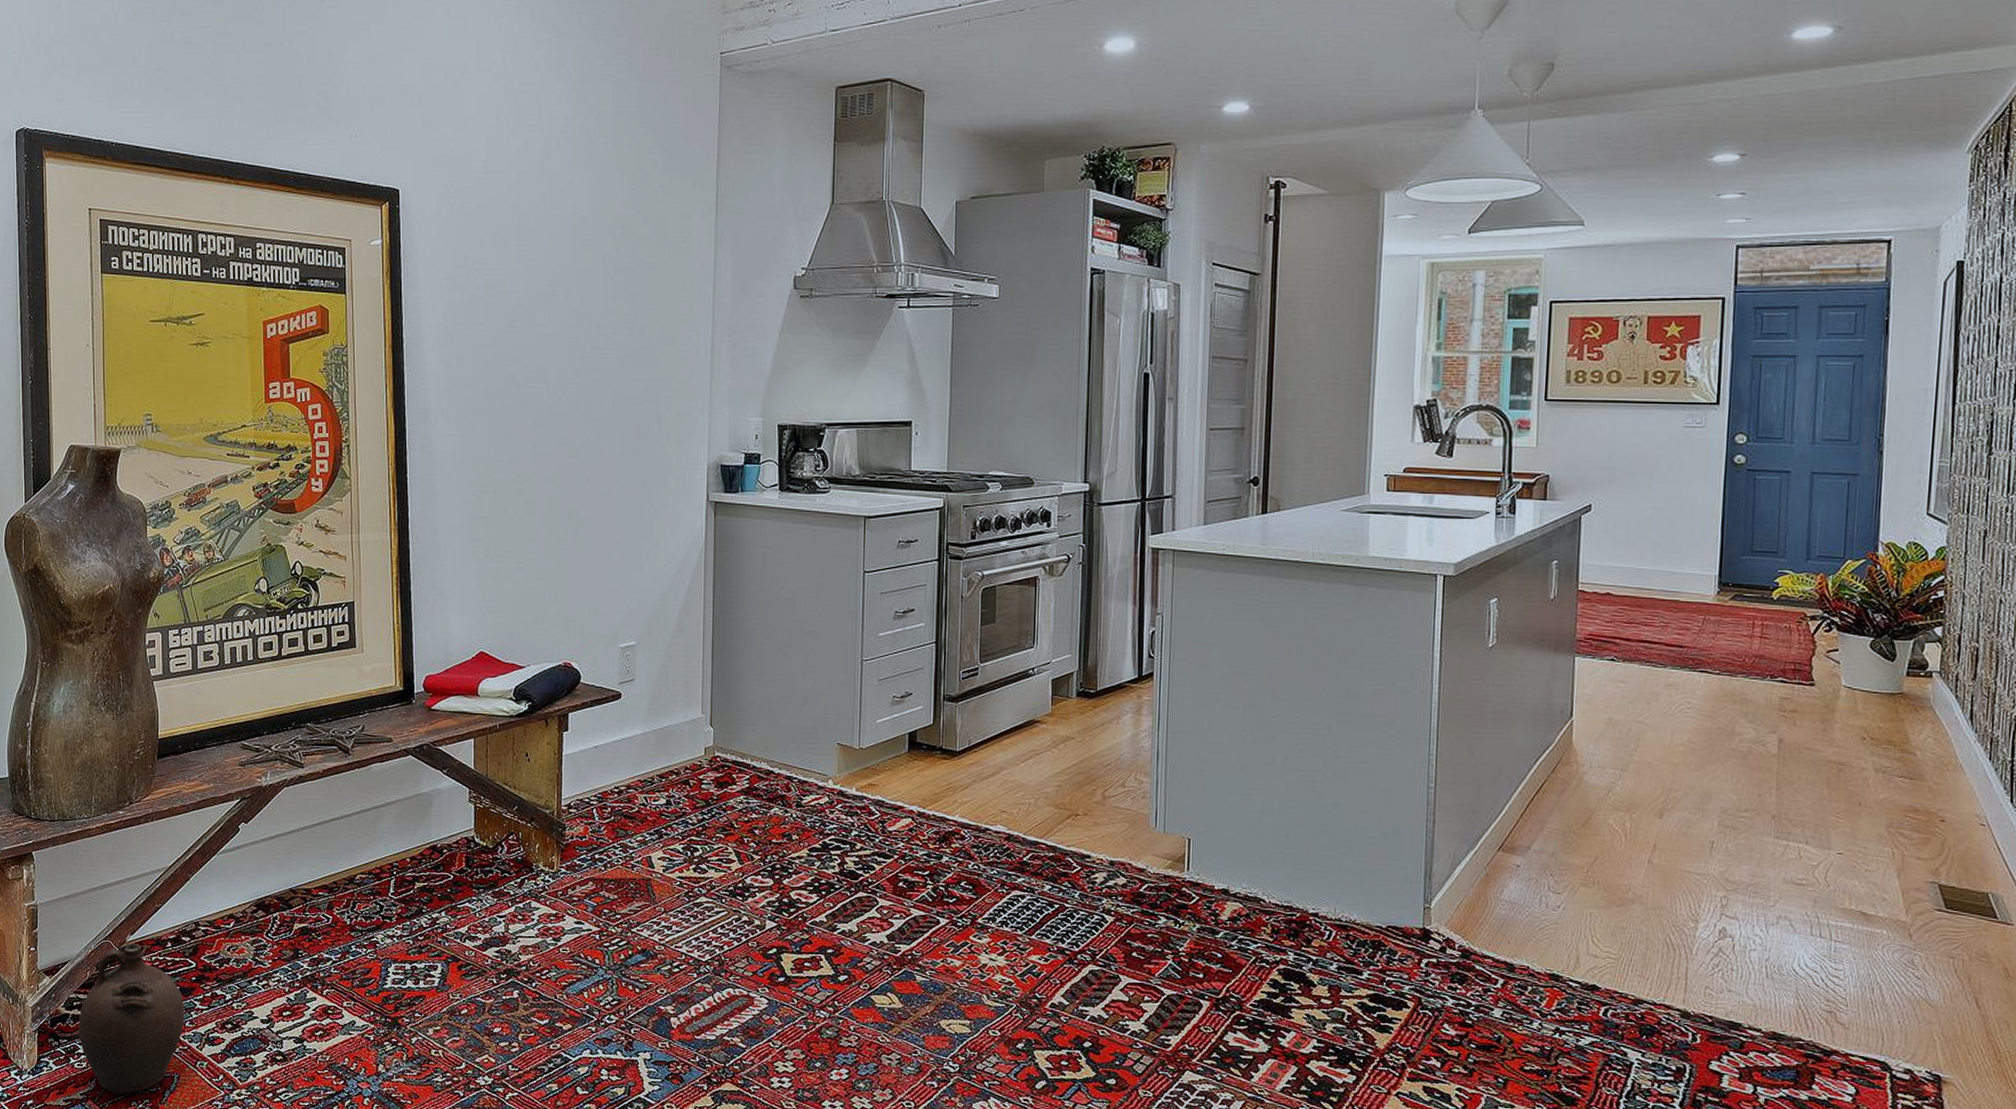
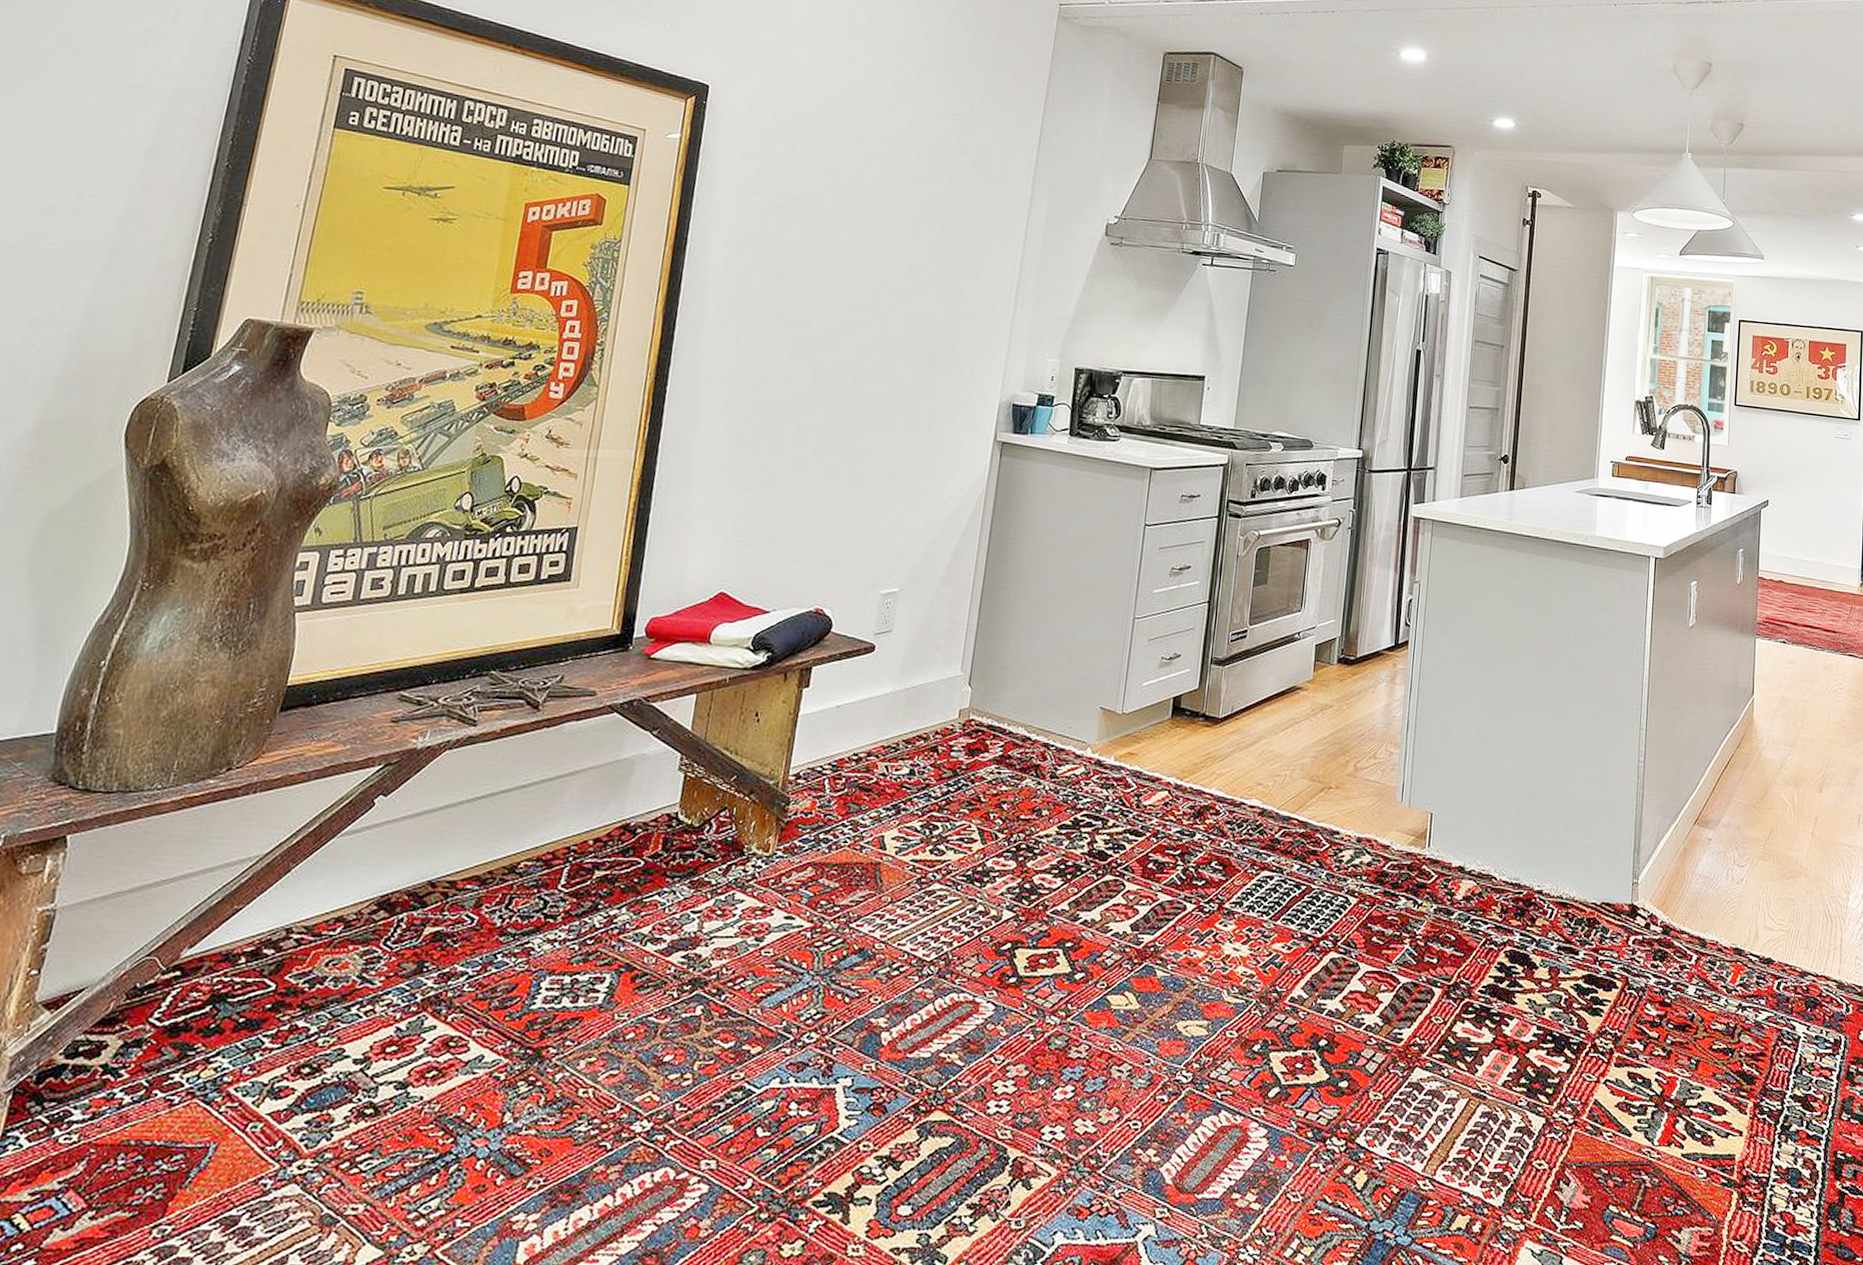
ceramic jug: present [78,943,185,1095] -> none [75,960,248,1179]

